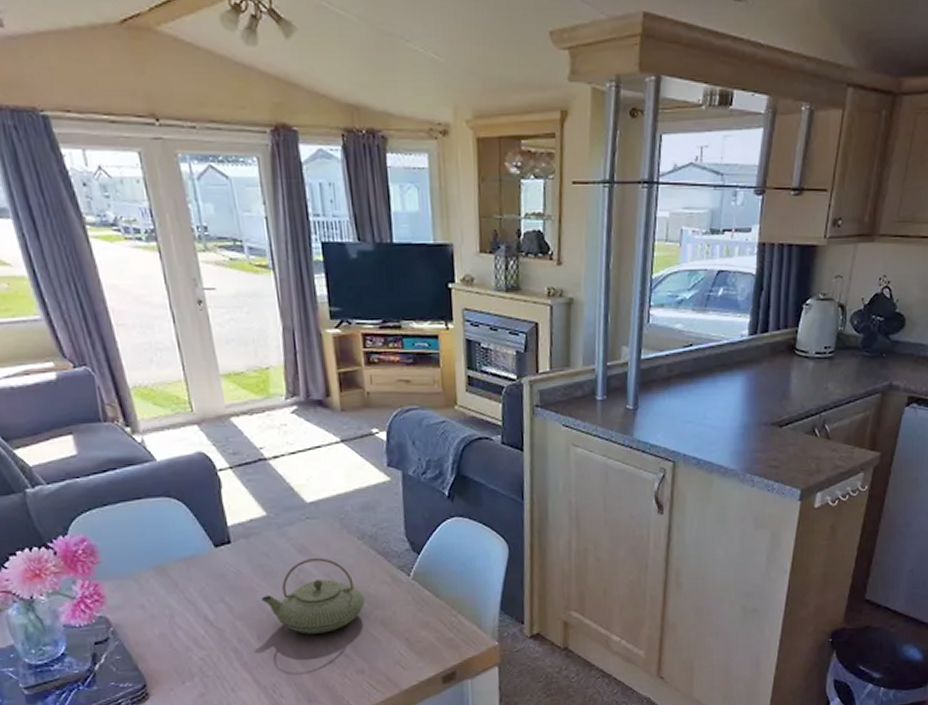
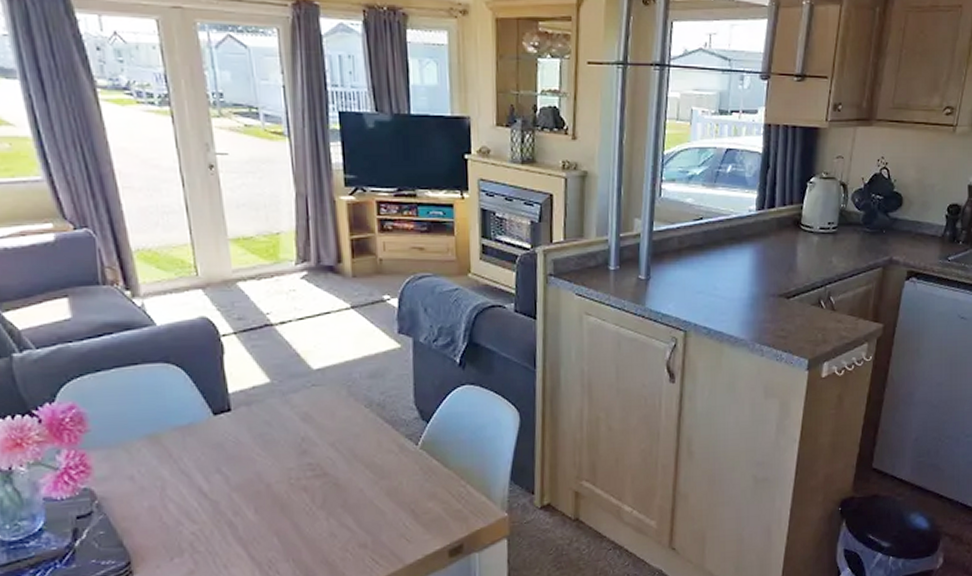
teapot: present [261,558,365,634] -> none [260,427,370,507]

